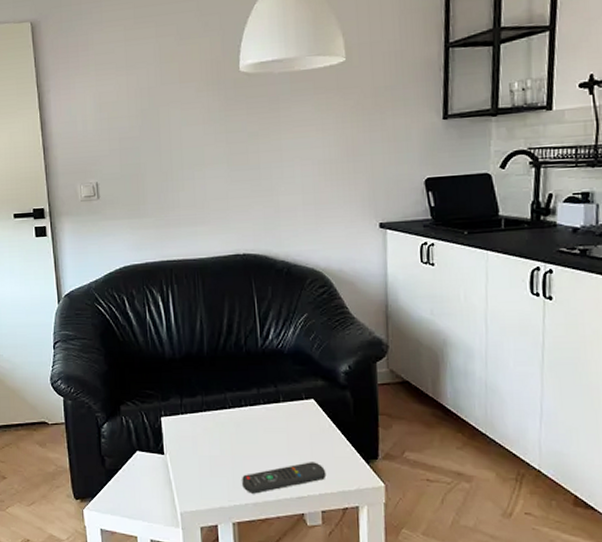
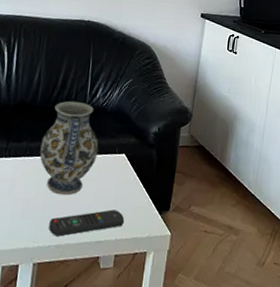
ewer: none [217,346,282,450] -> present [39,101,99,196]

